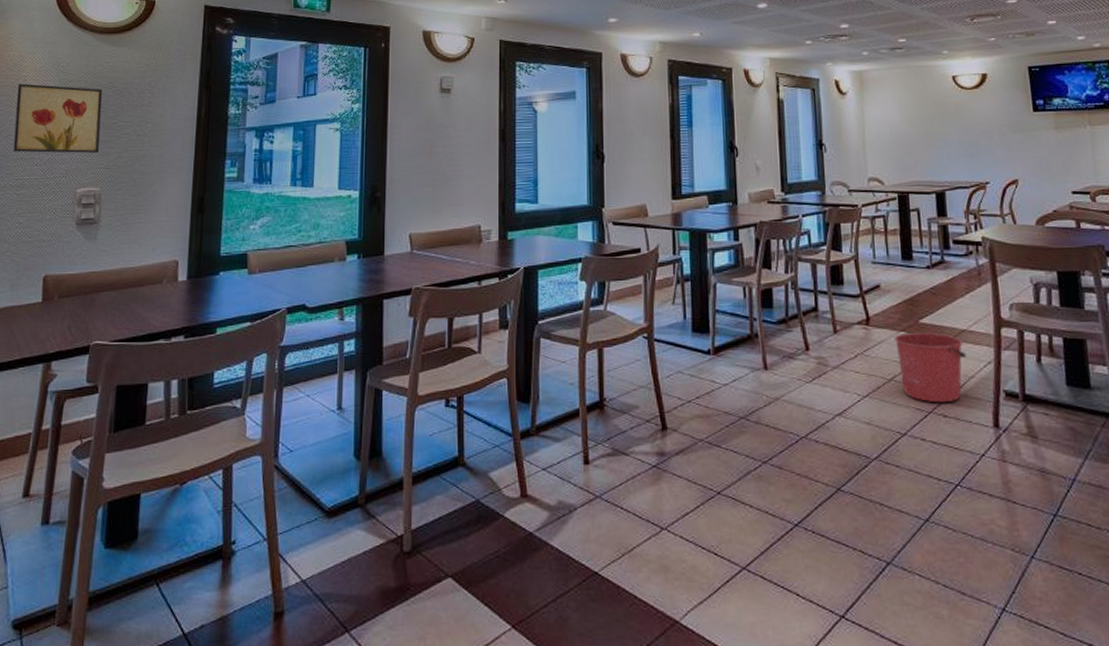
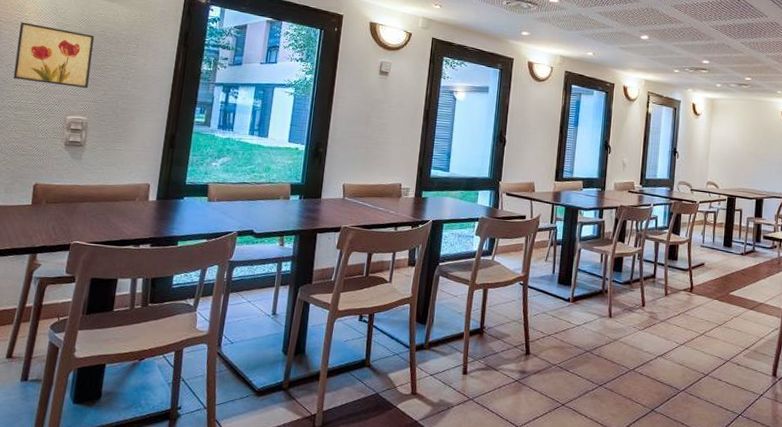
bucket: present [893,331,966,403] -> none [709,300,760,355]

